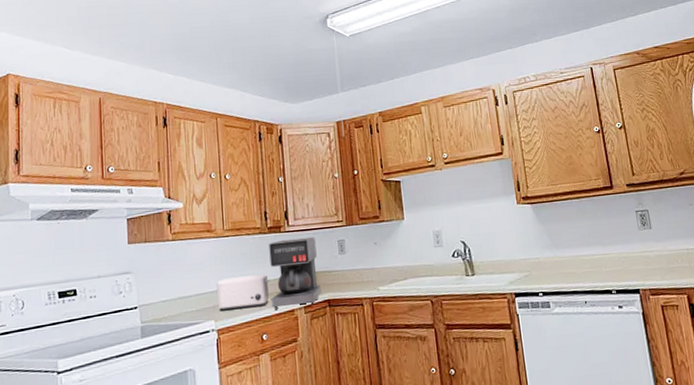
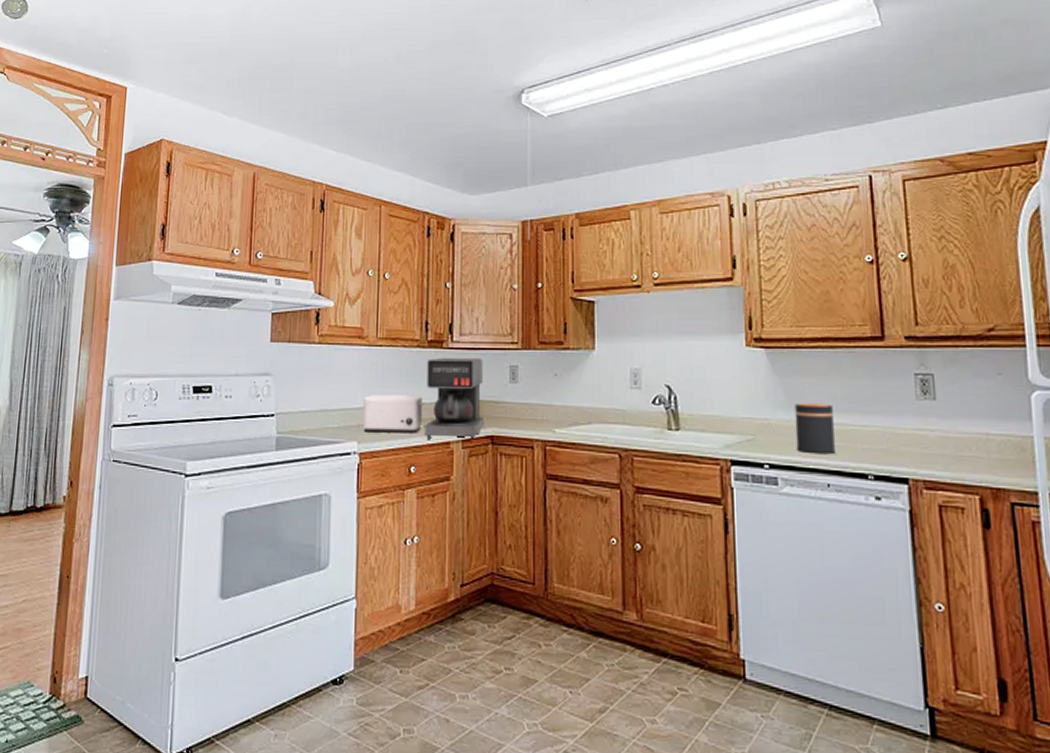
cylinder: none [556,241,588,281] -> present [794,403,835,455]

